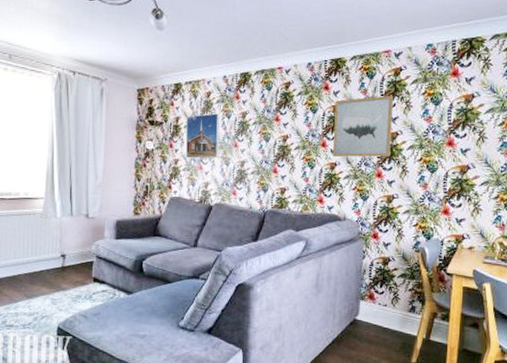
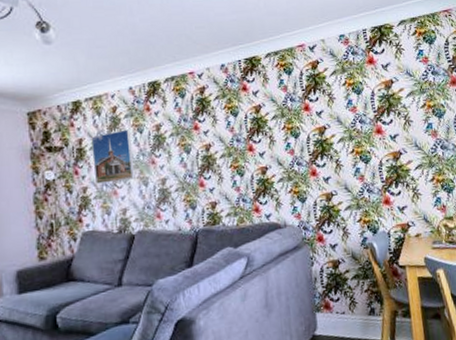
wall art: present [333,95,393,157] -> none [256,89,322,160]

